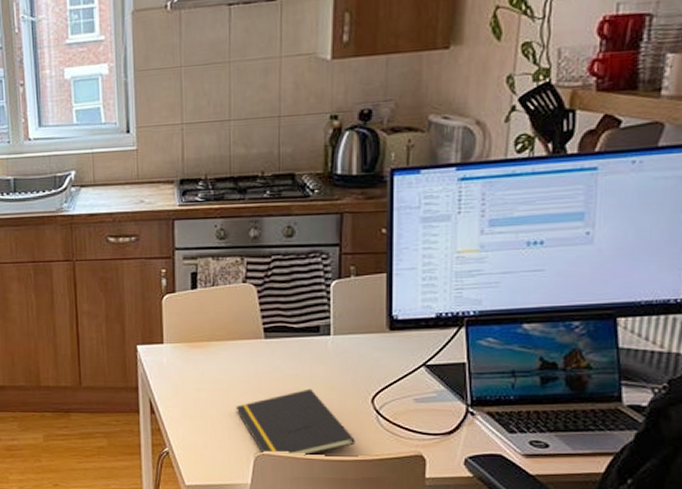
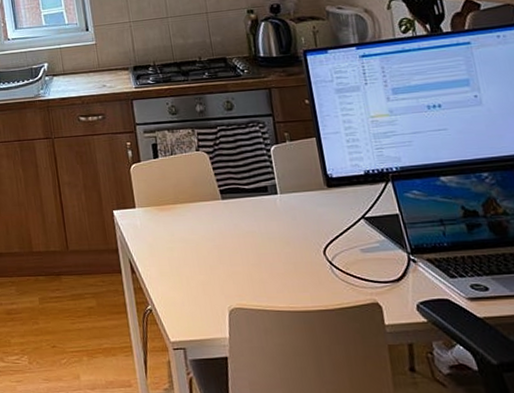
notepad: present [235,388,355,456] -> none [205,243,317,309]

